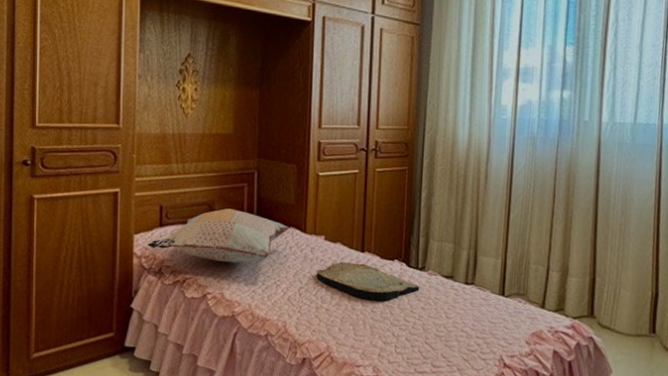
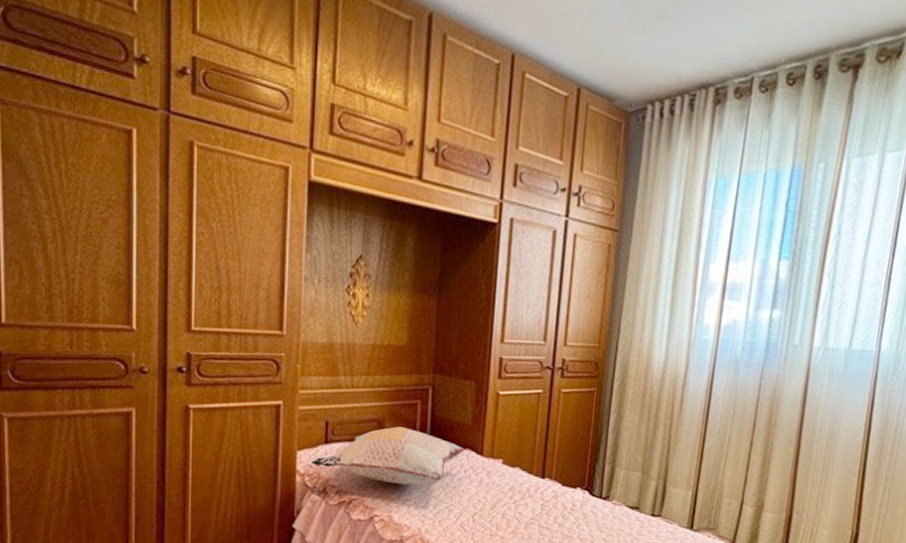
tray: present [316,261,420,301] -> none [492,487,602,531]

